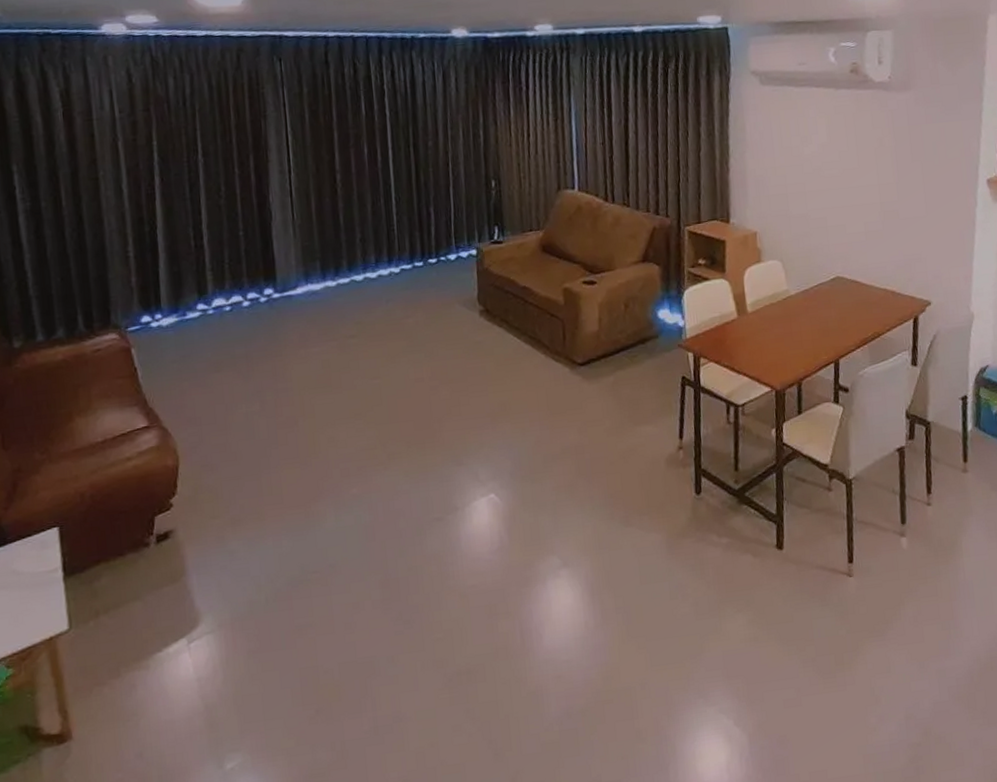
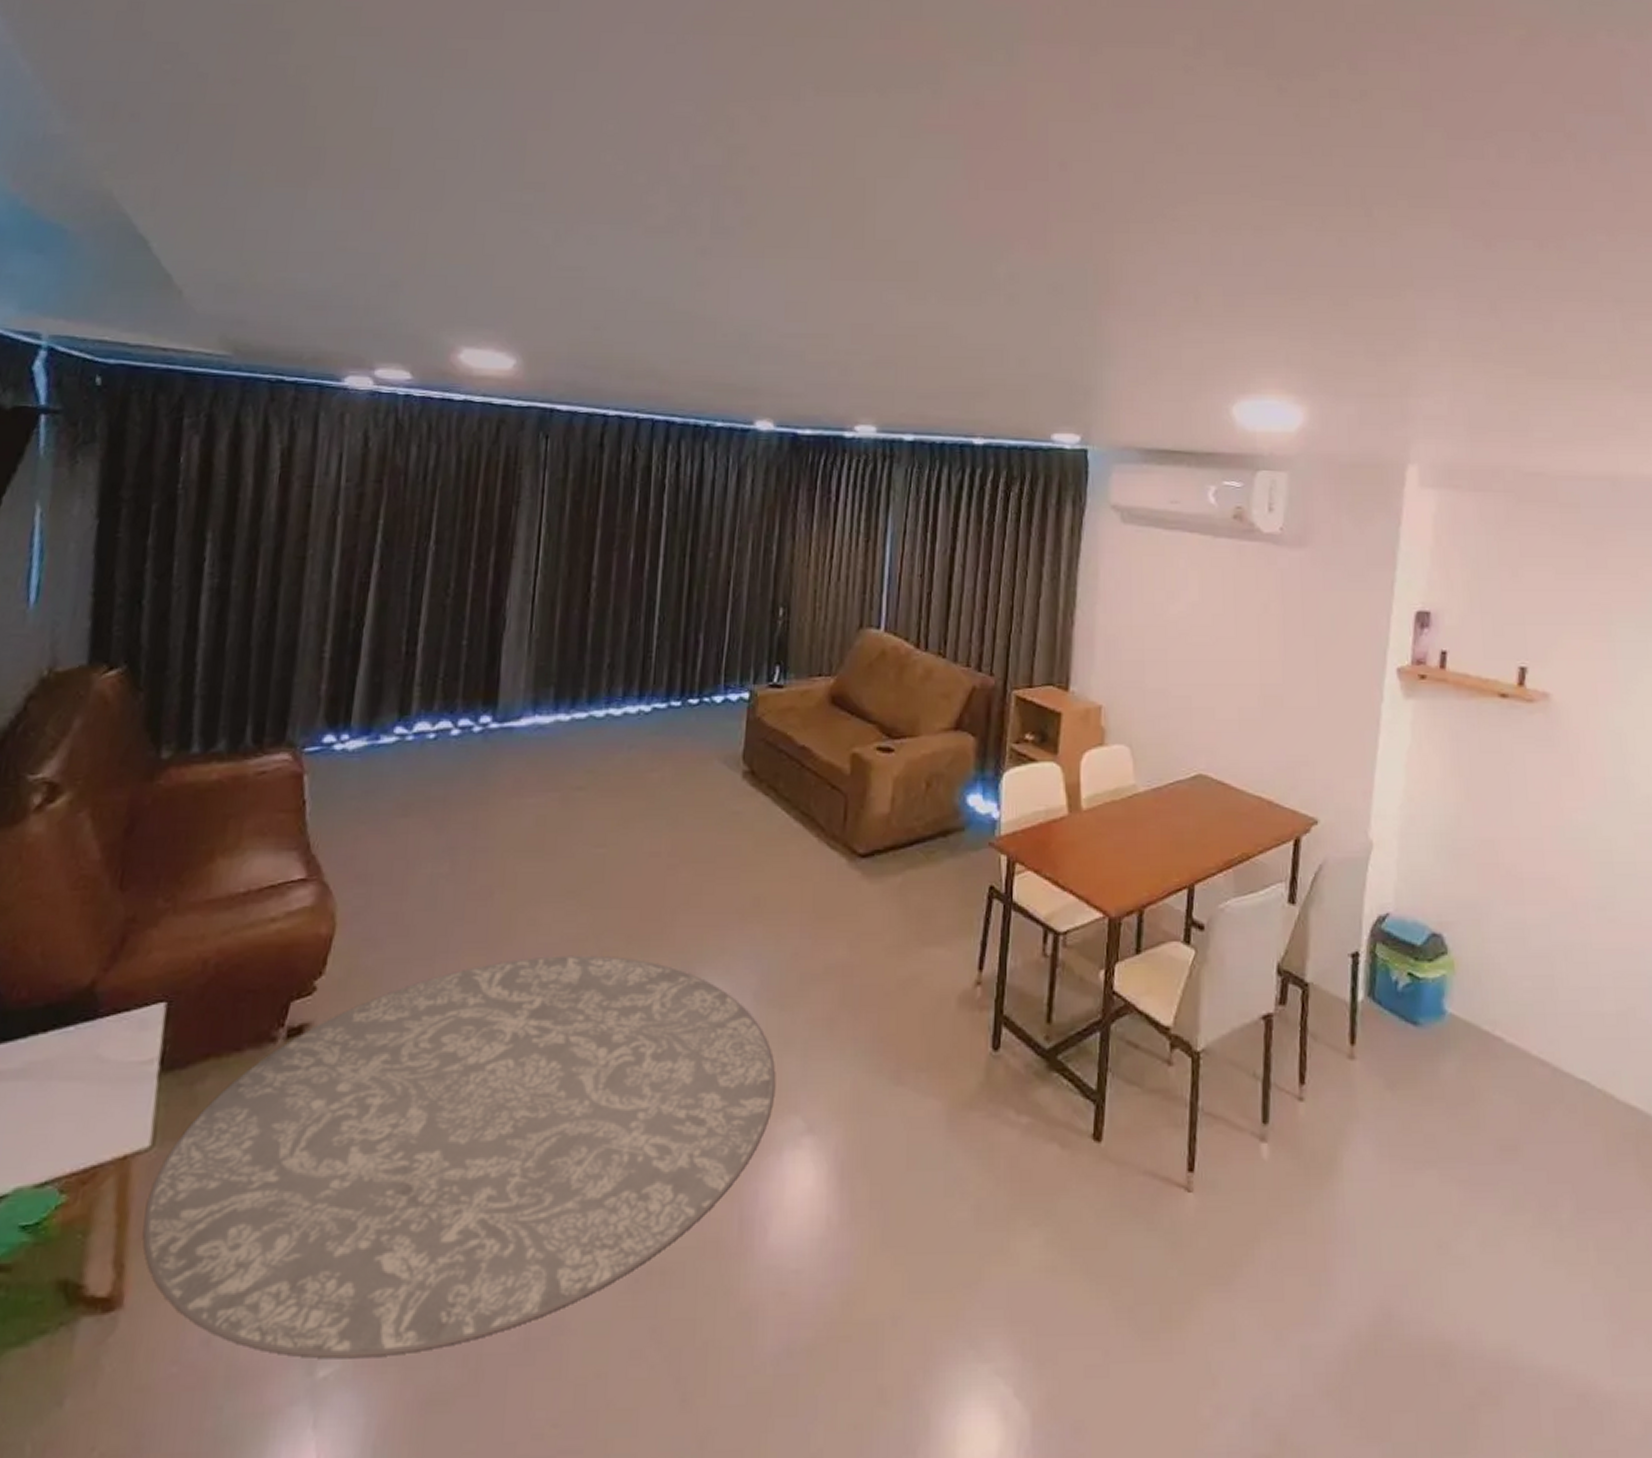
rug: none [74,458,535,758] -> present [142,955,775,1359]

